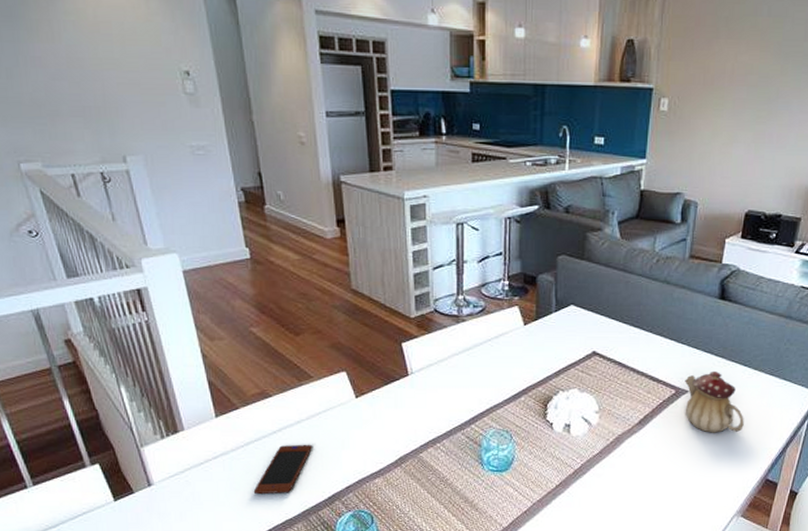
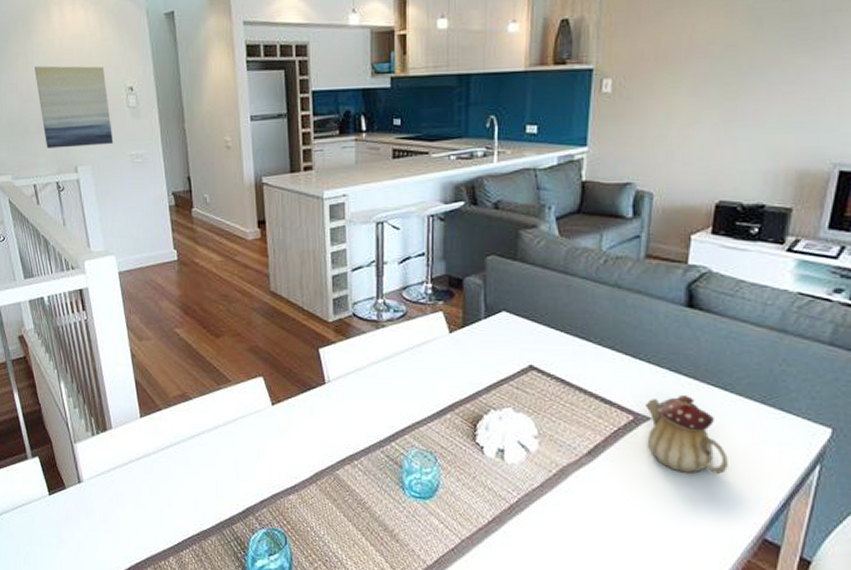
wall art: none [63,38,169,135] -> present [35,66,114,148]
smartphone: present [253,444,312,495] -> none [171,451,228,503]

